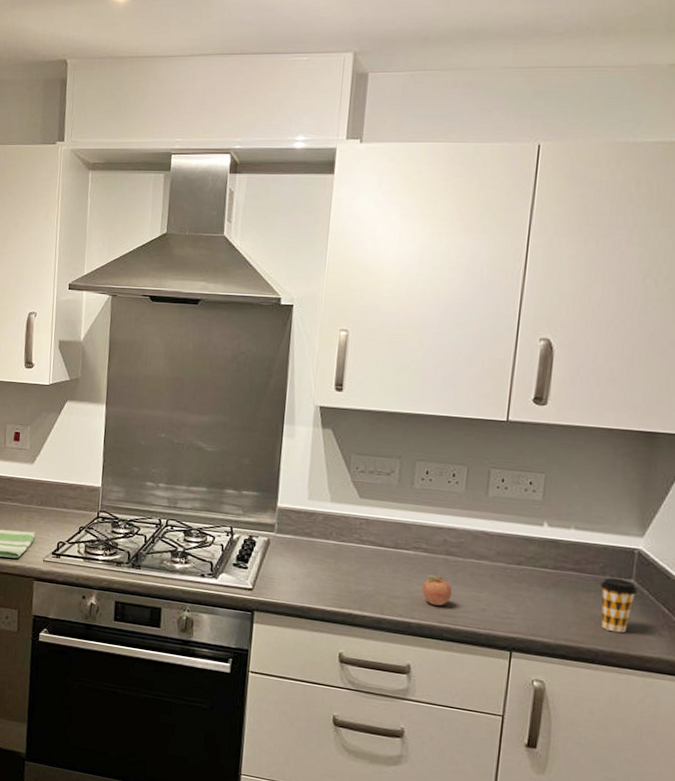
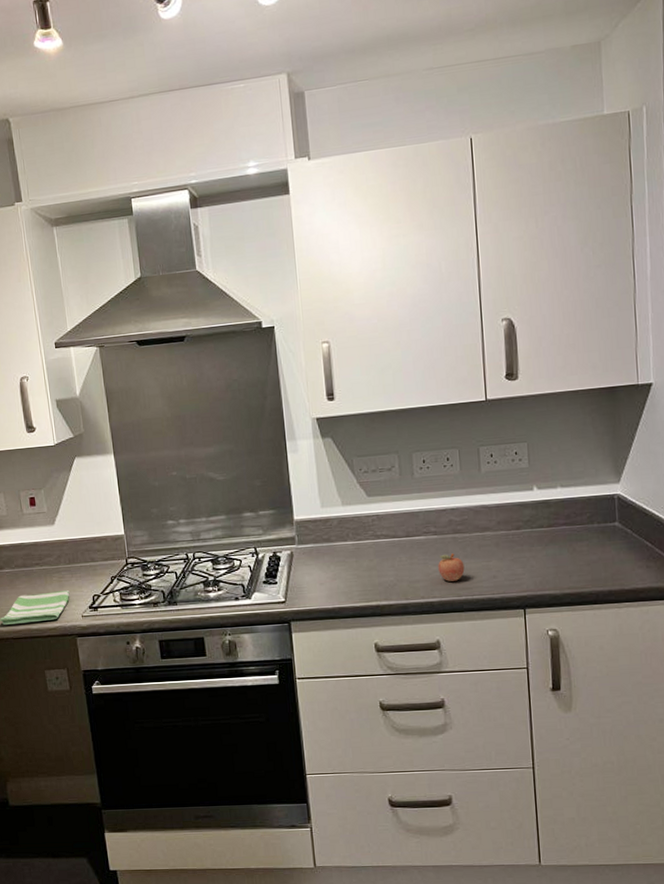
coffee cup: present [600,577,638,633] -> none [591,524,623,573]

